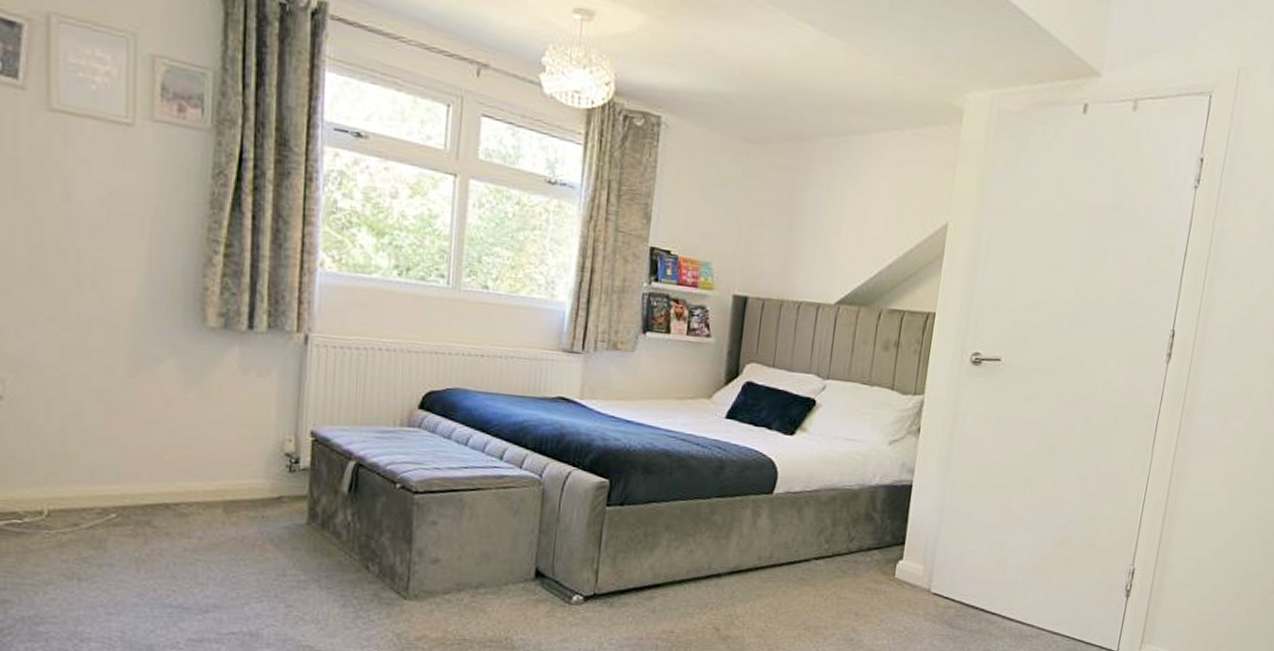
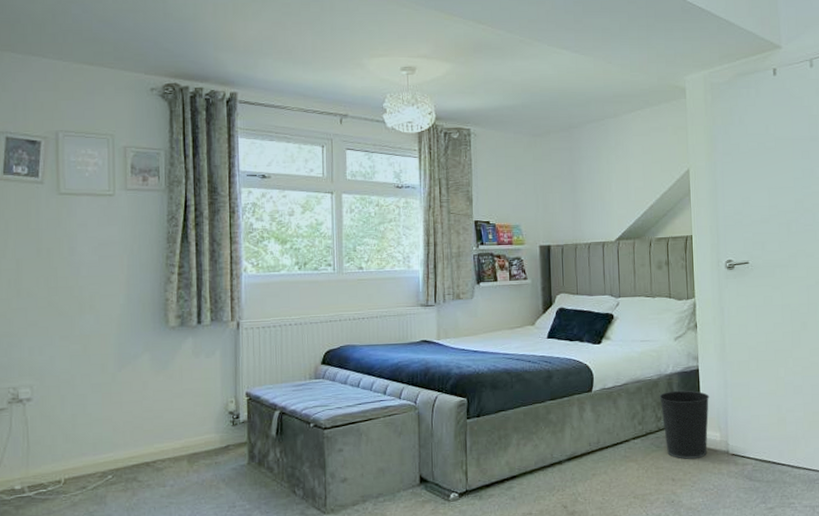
wastebasket: none [855,506,920,593] -> present [659,390,710,459]

